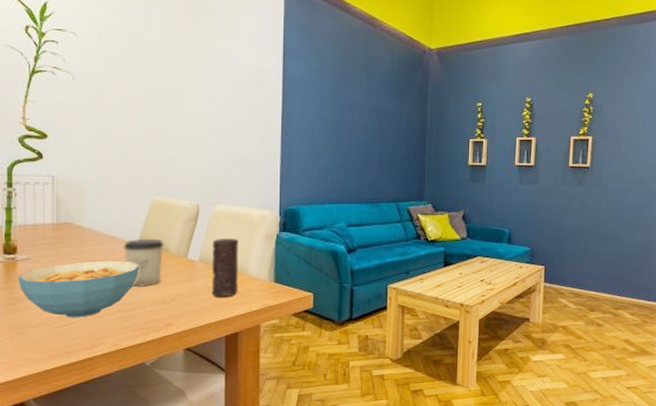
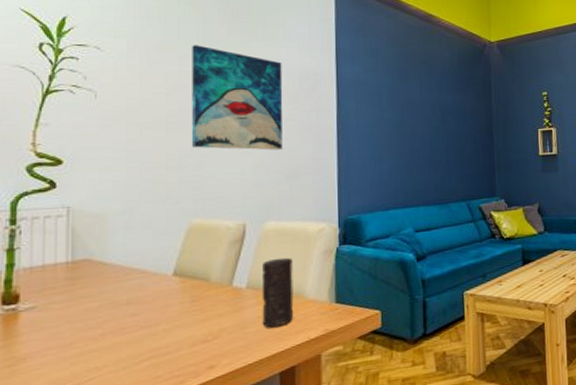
cereal bowl: present [18,260,139,318] -> none [19,297,174,374]
cup: present [123,238,165,288] -> none [154,267,205,328]
wall art: none [153,35,234,140] -> present [191,45,283,150]

